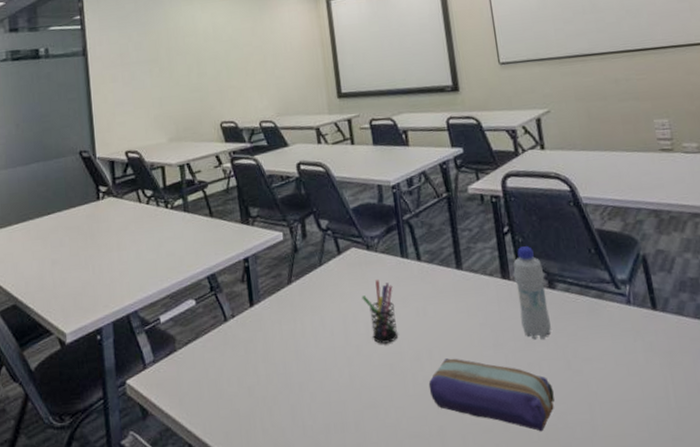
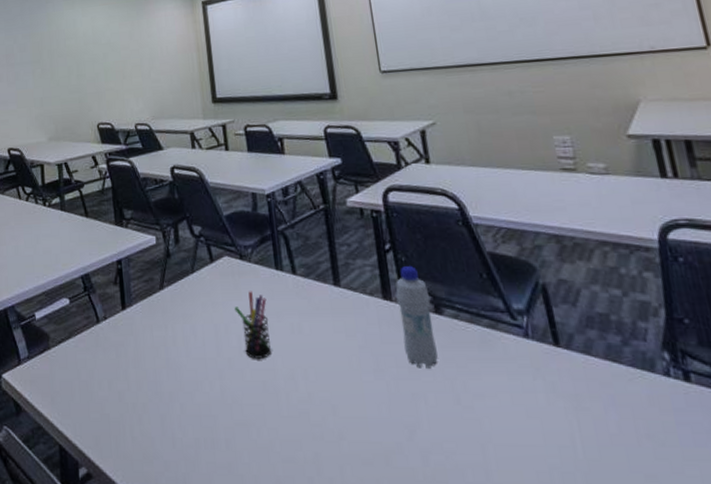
pencil case: present [428,358,555,432] -> none [303,380,442,471]

